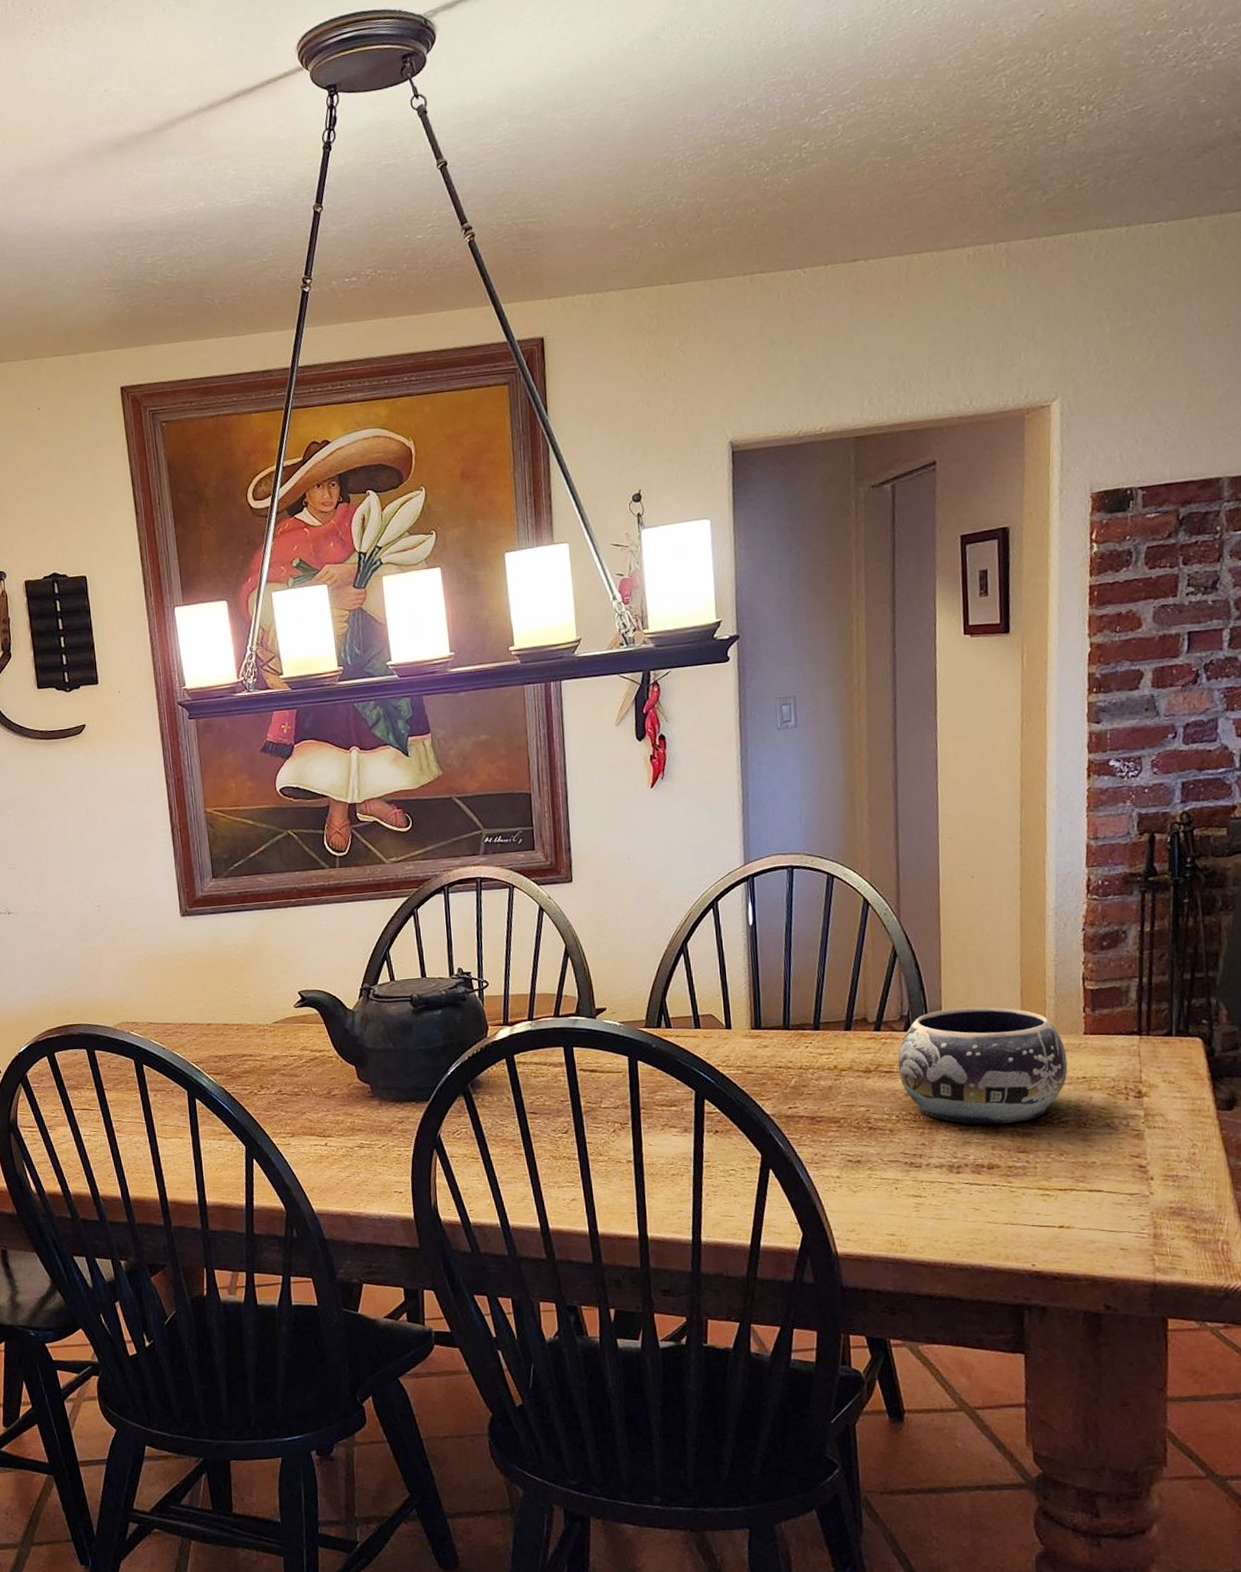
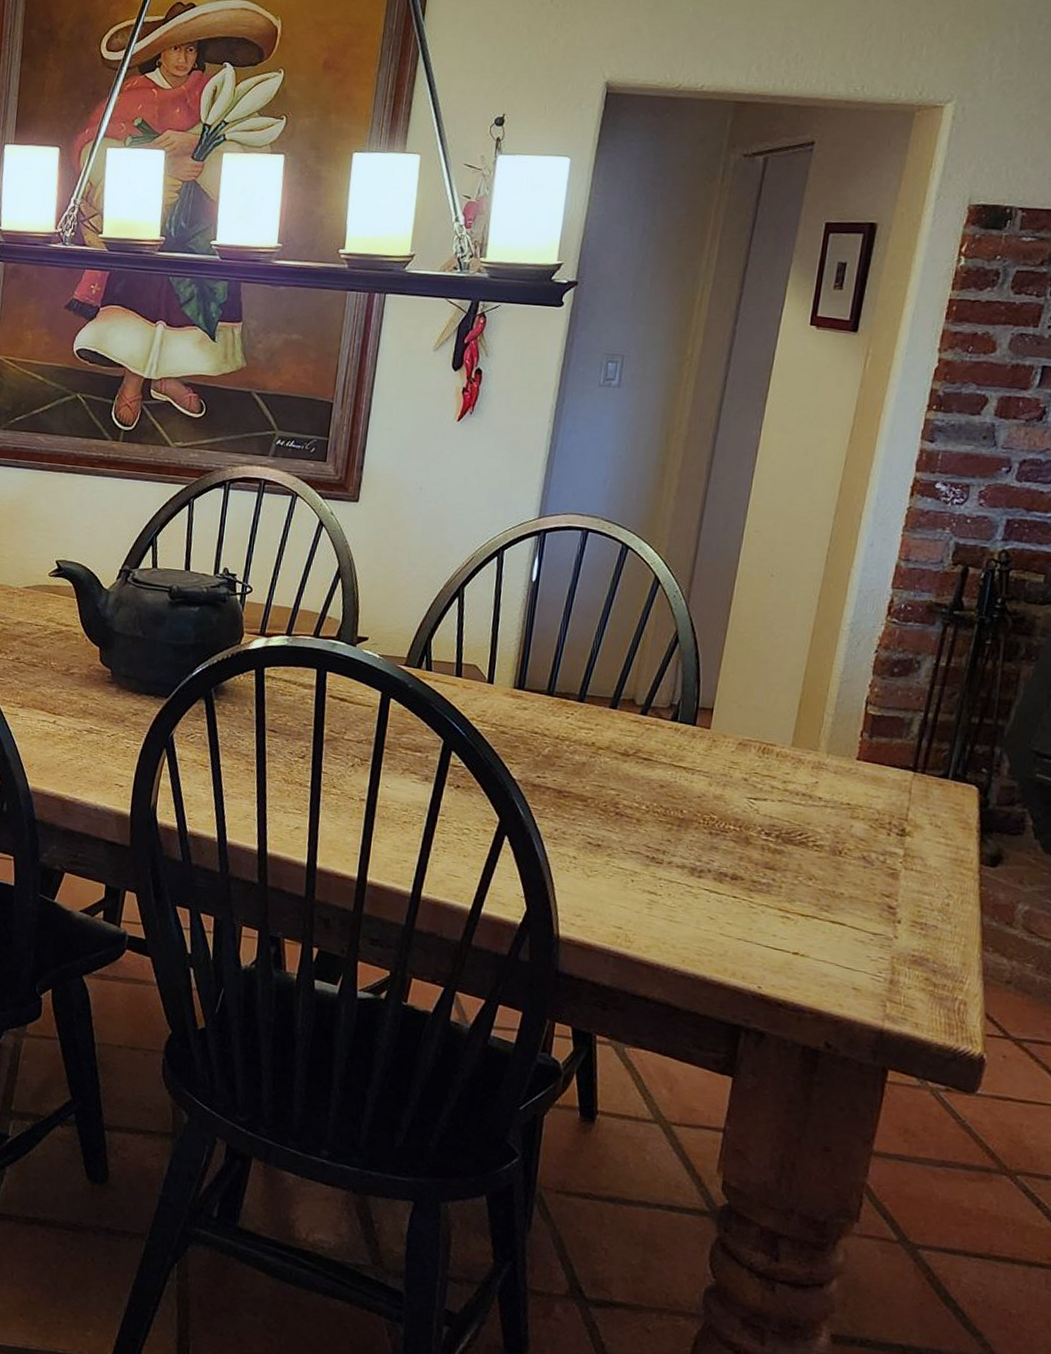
decorative bowl: present [898,1007,1068,1125] -> none [657,706,835,838]

